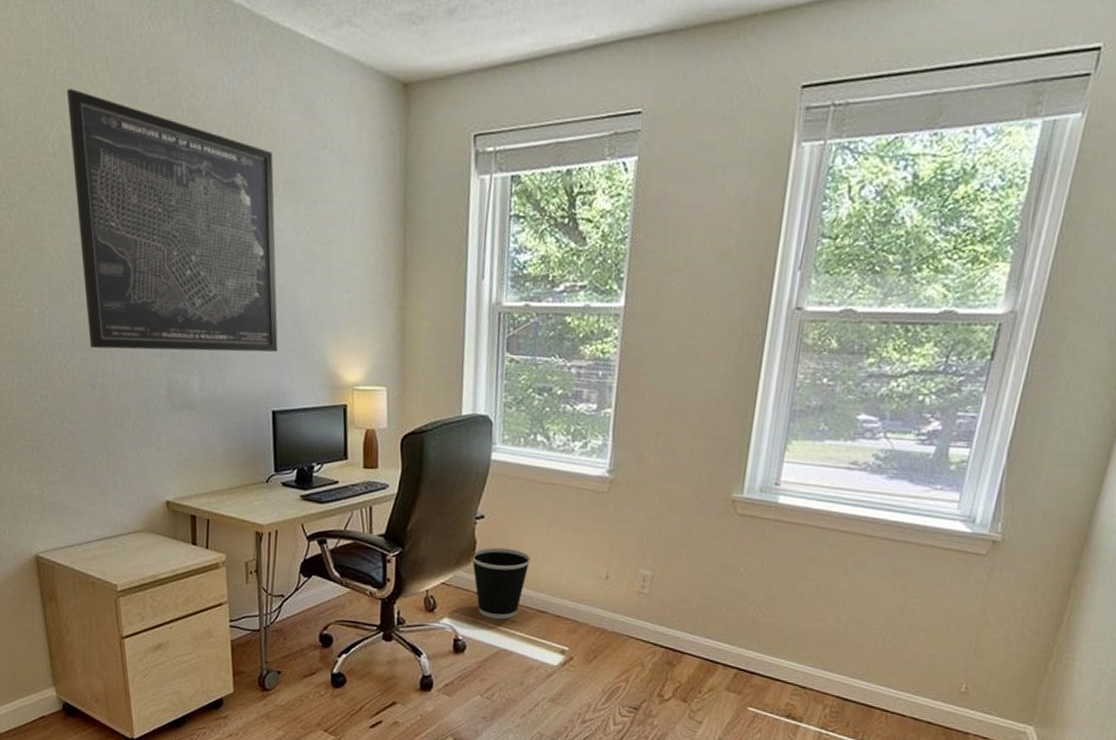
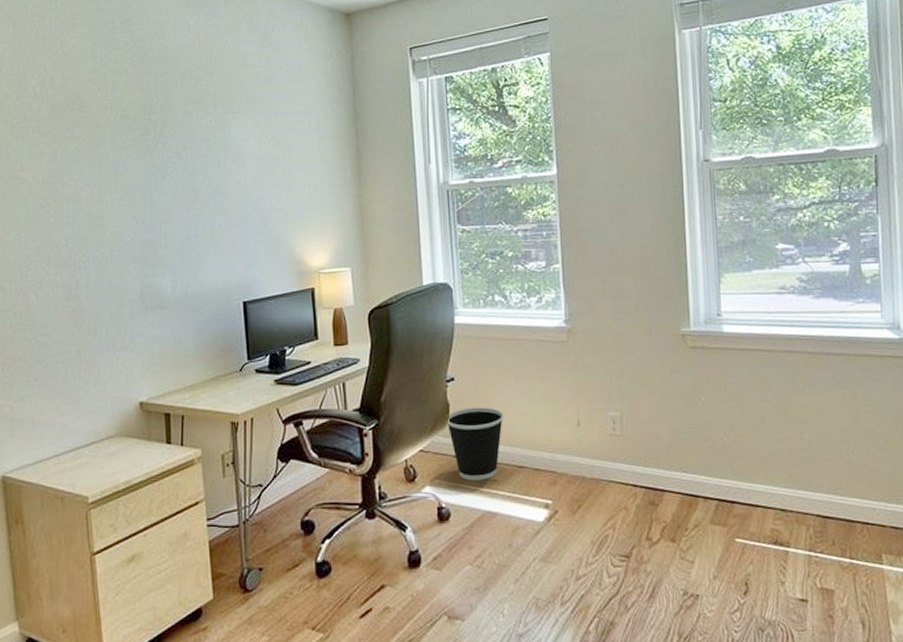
wall art: present [66,88,278,352] -> none [48,42,246,263]

